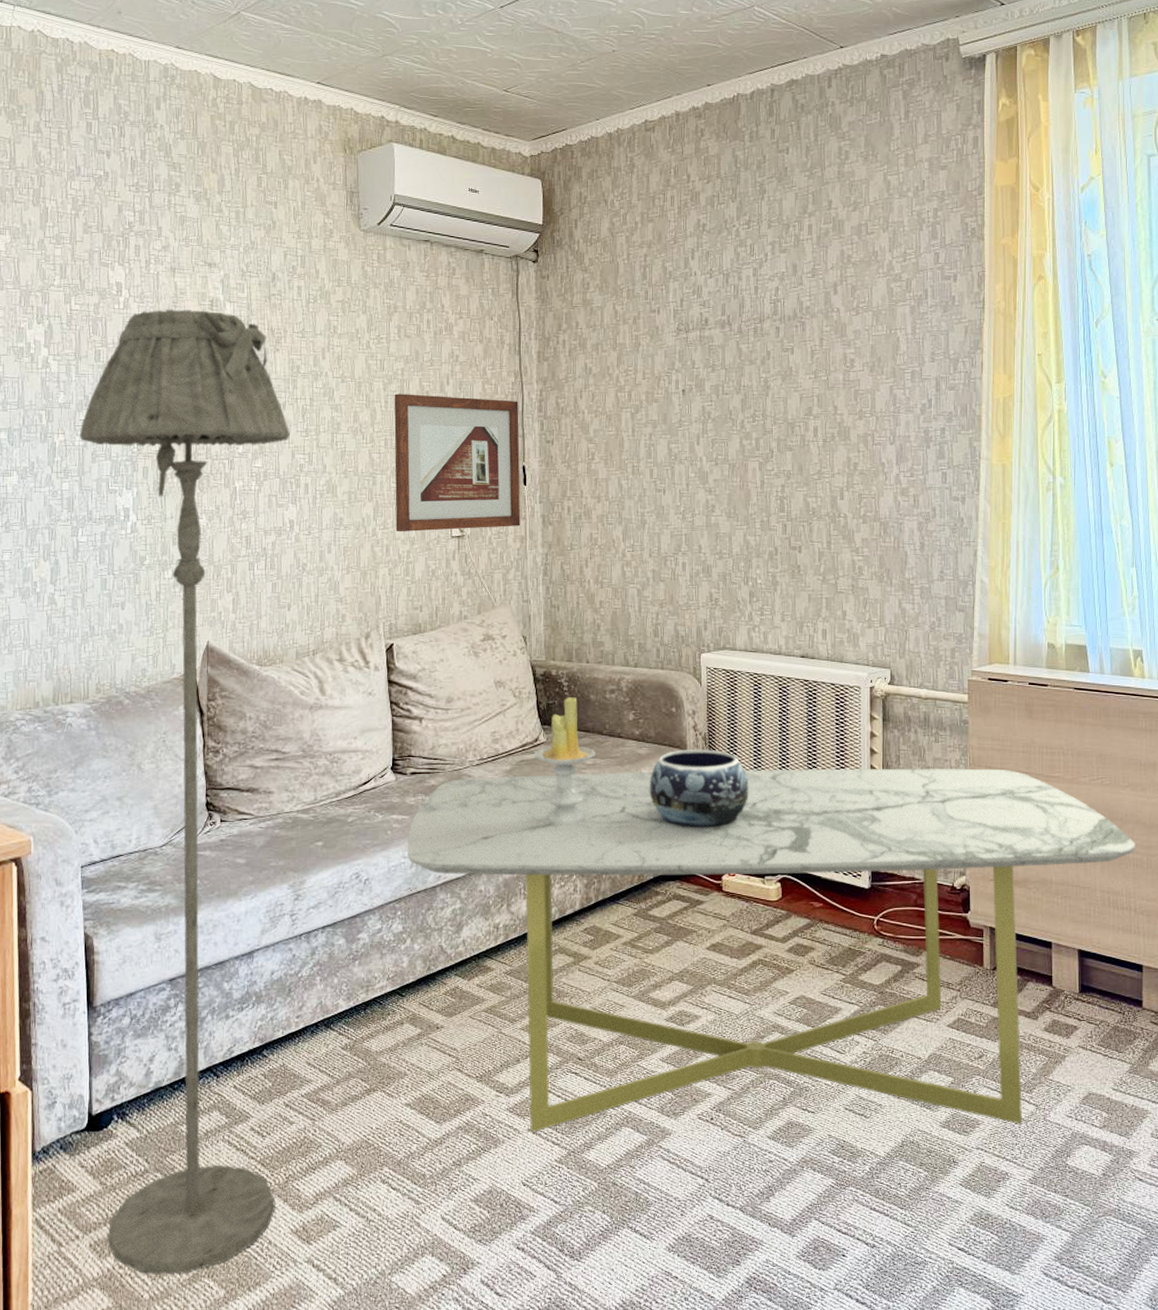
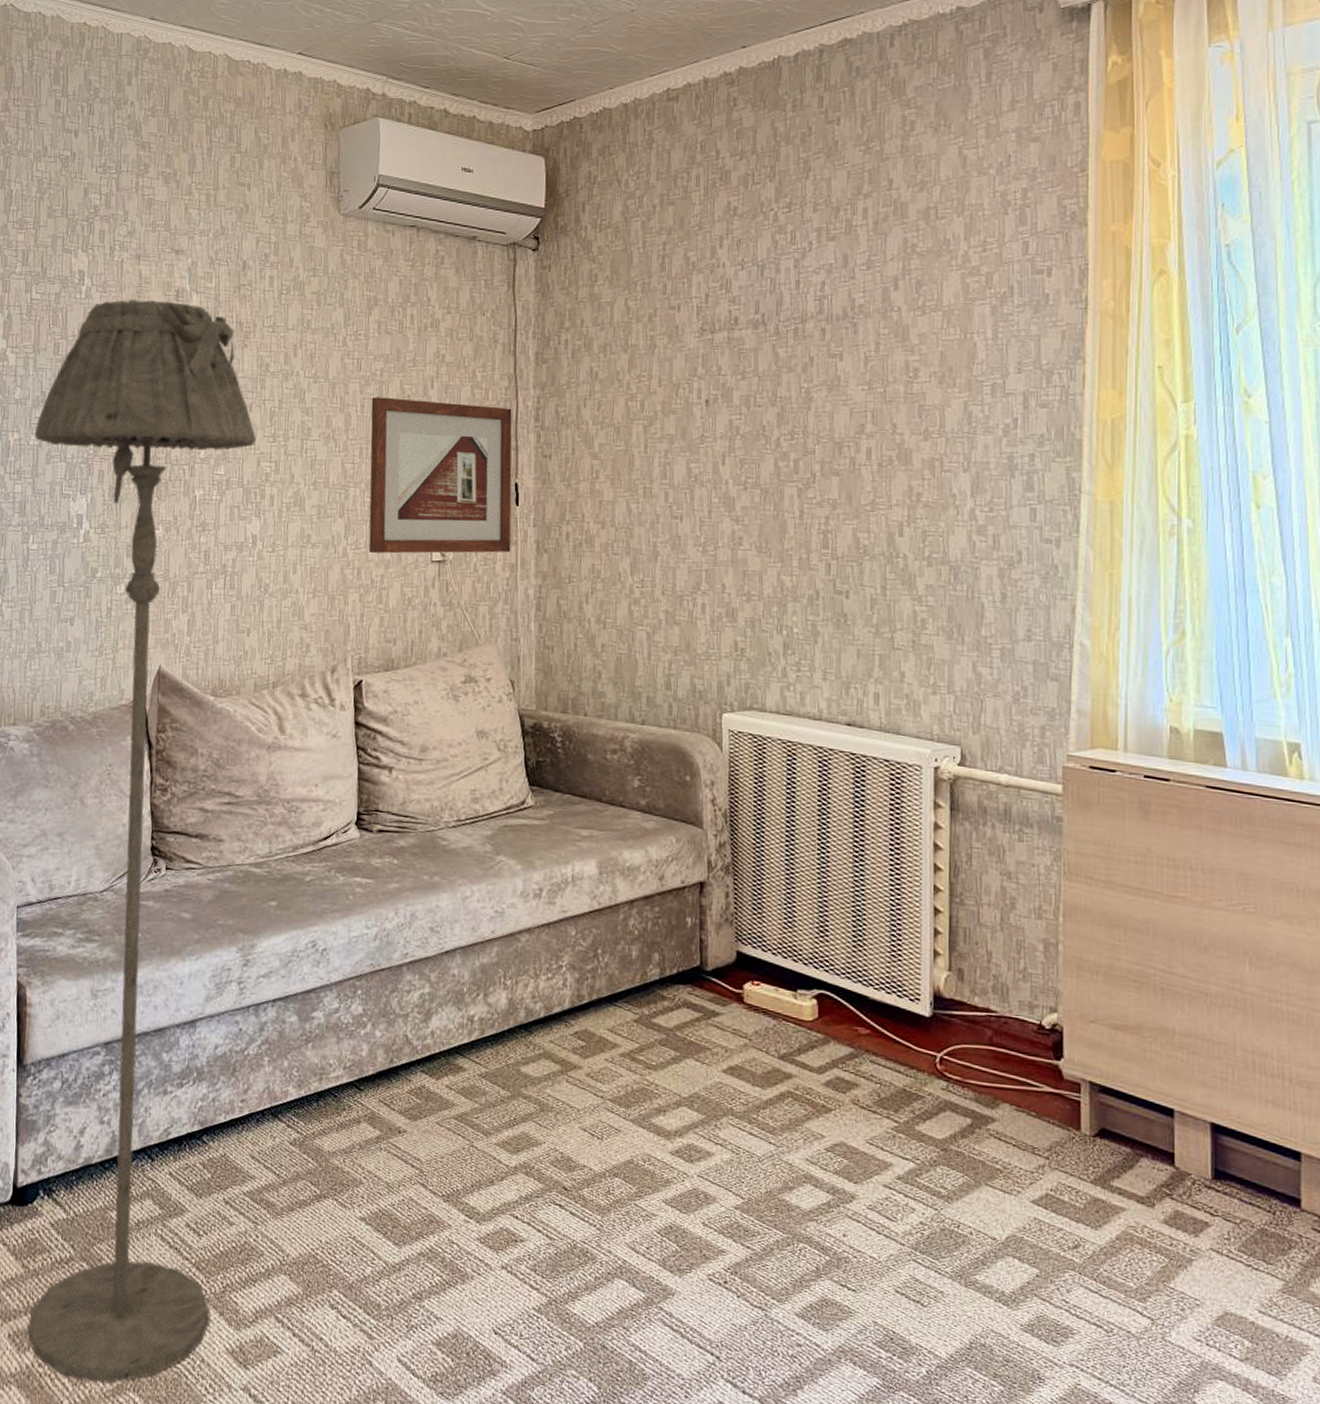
coffee table: present [407,768,1136,1132] -> none [370,841,1292,1342]
candle: present [534,697,596,826] -> none [520,755,594,907]
decorative bowl: present [649,750,749,828] -> none [656,827,779,925]

